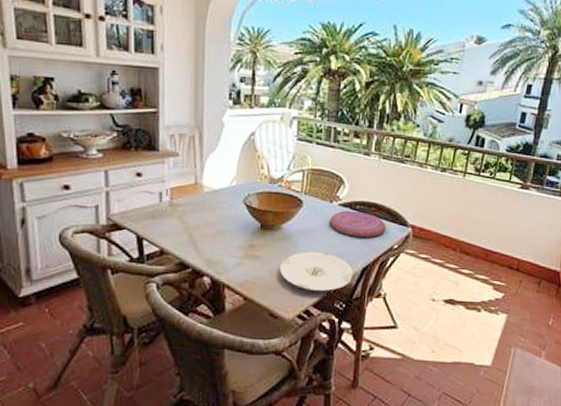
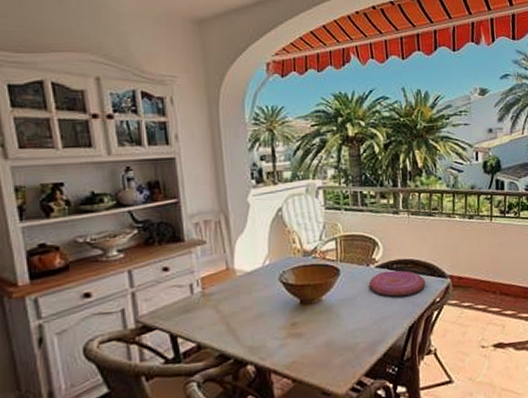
plate: present [279,252,354,292] -> none [325,318,401,360]

